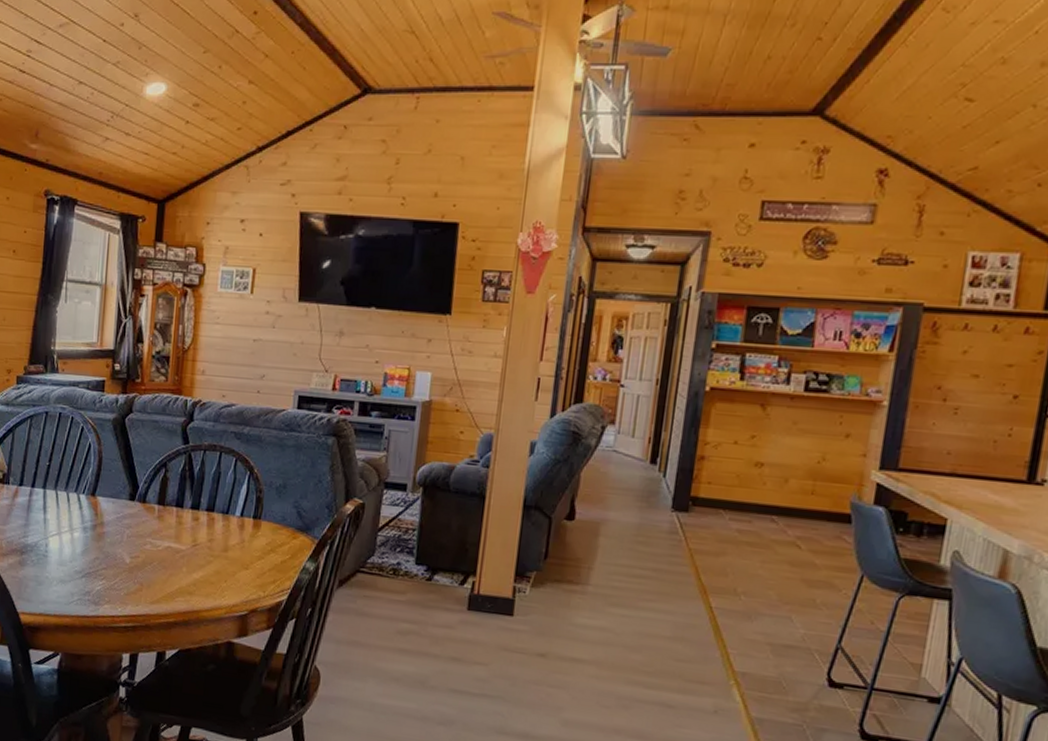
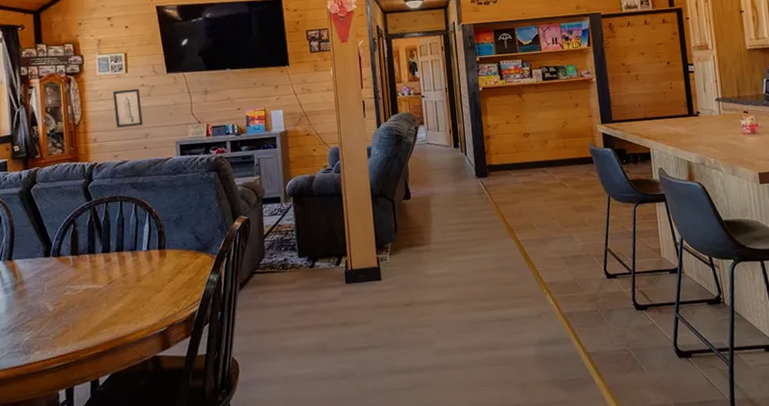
wall art: none [229,314,263,364] -> present [112,88,143,128]

